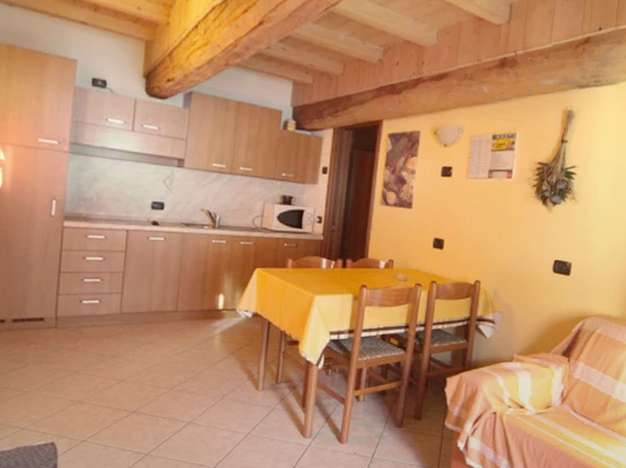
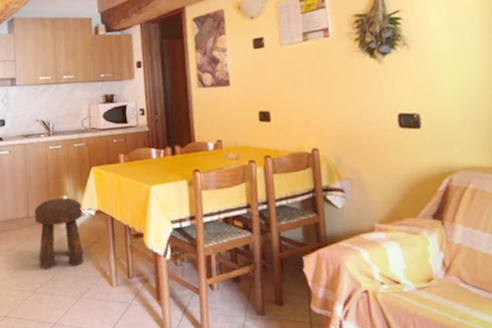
stool: none [181,295,239,368] -> present [34,197,84,270]

